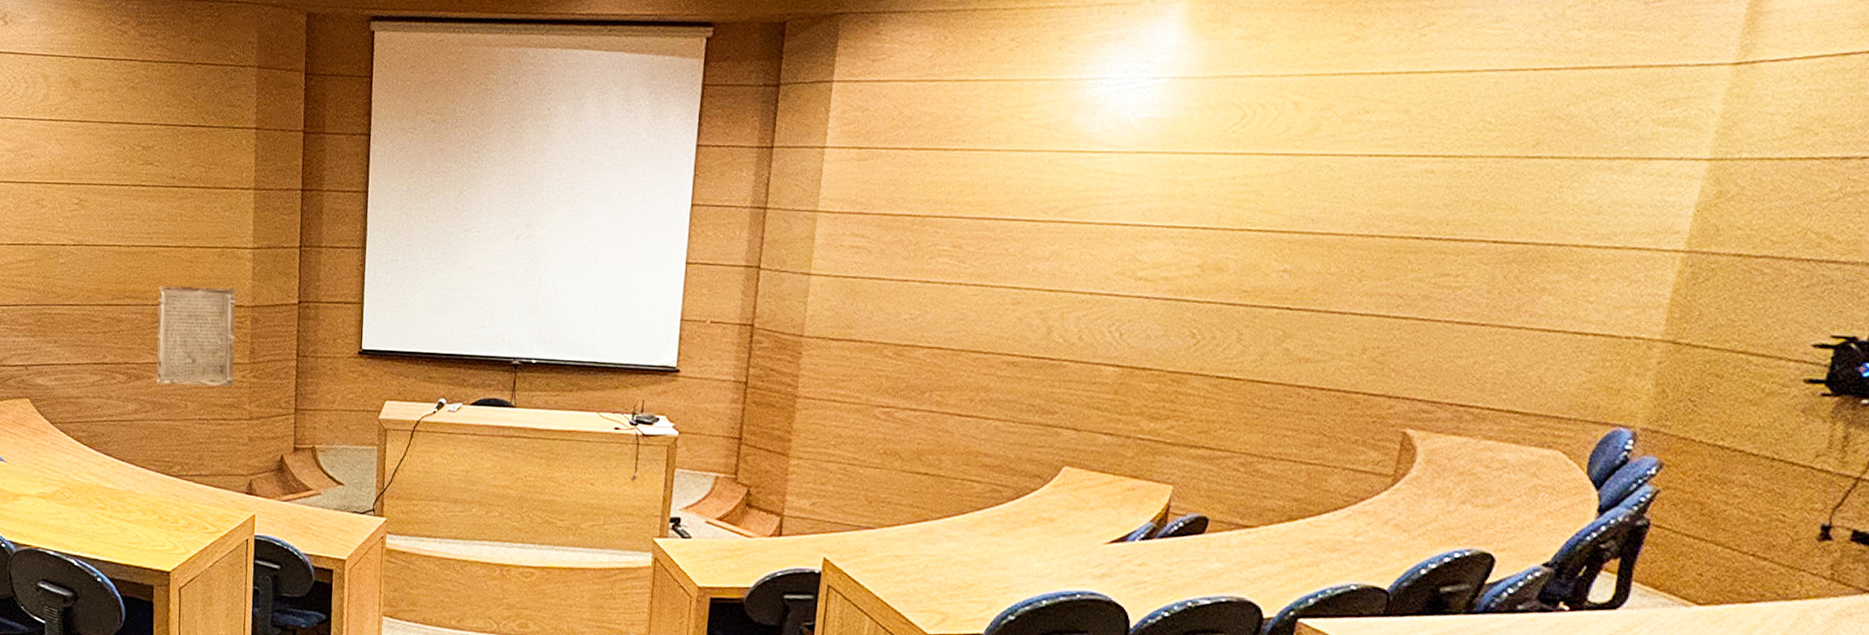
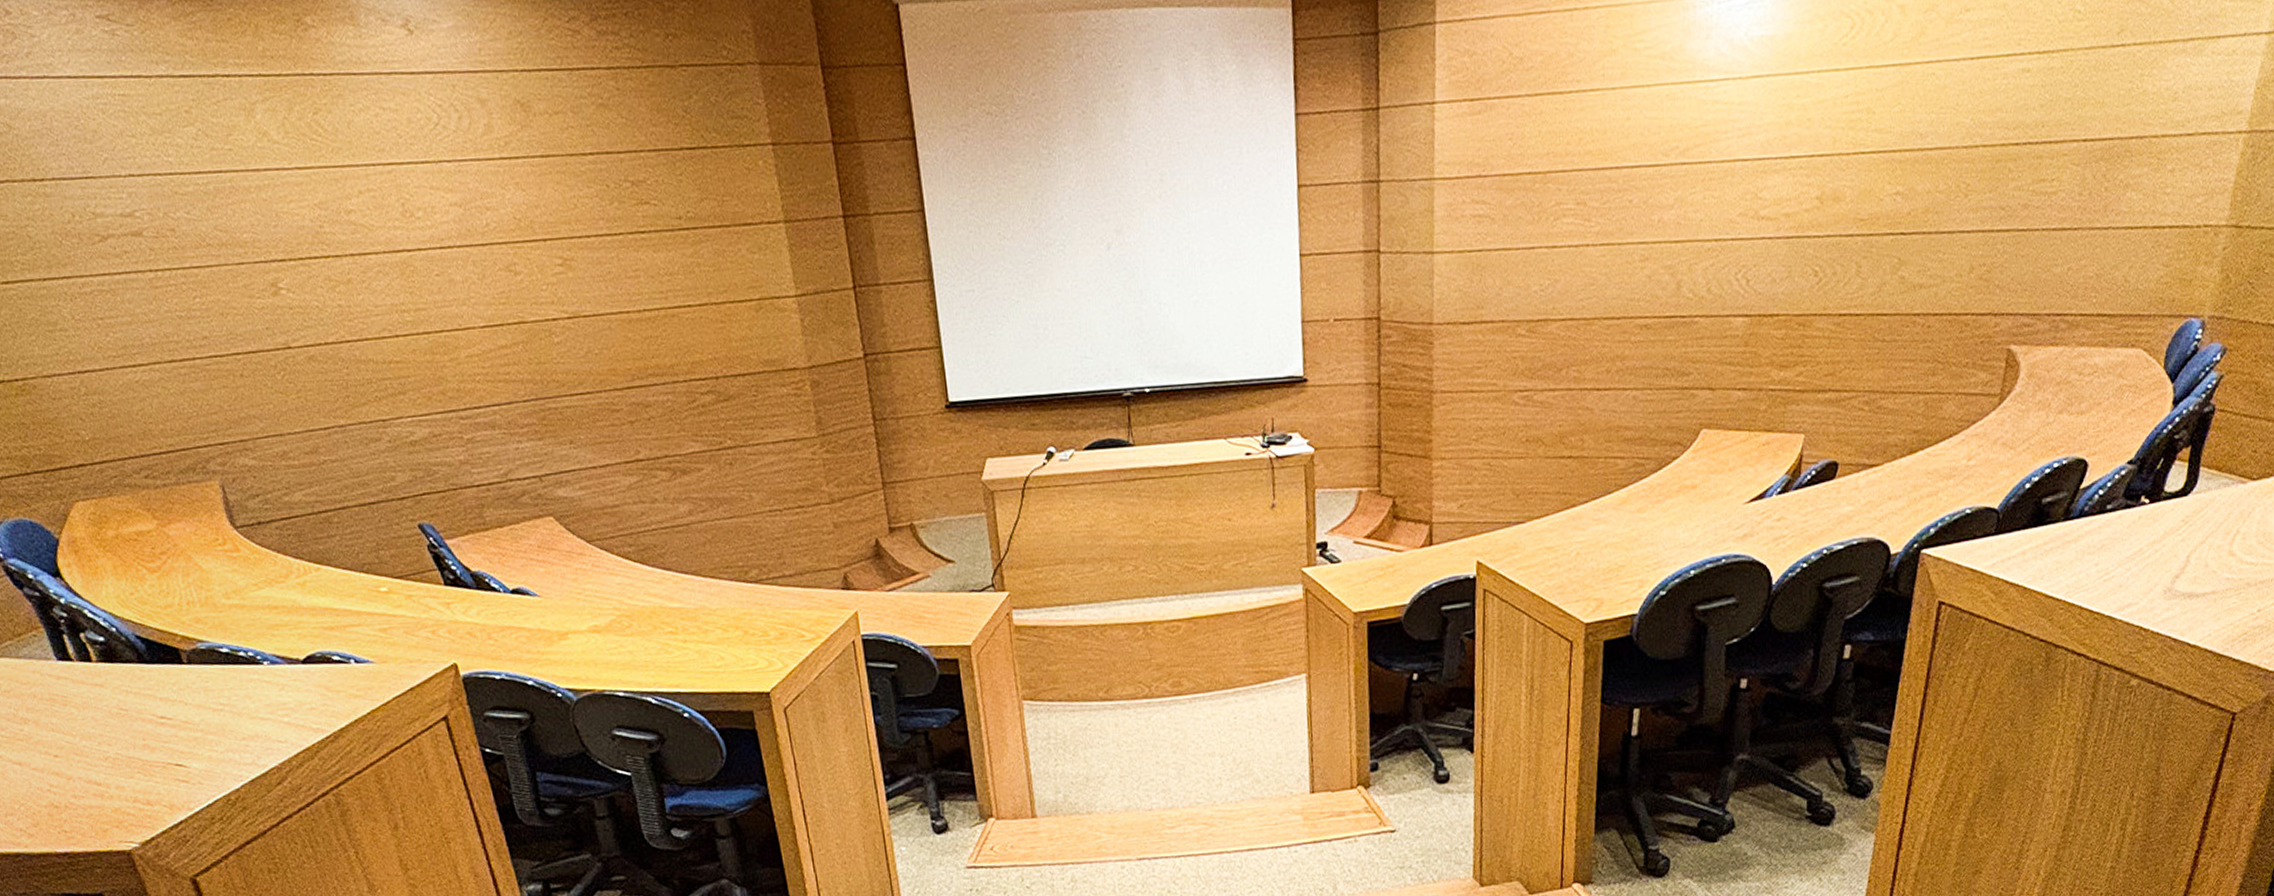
stone plaque: present [155,284,236,387] -> none [687,348,803,476]

